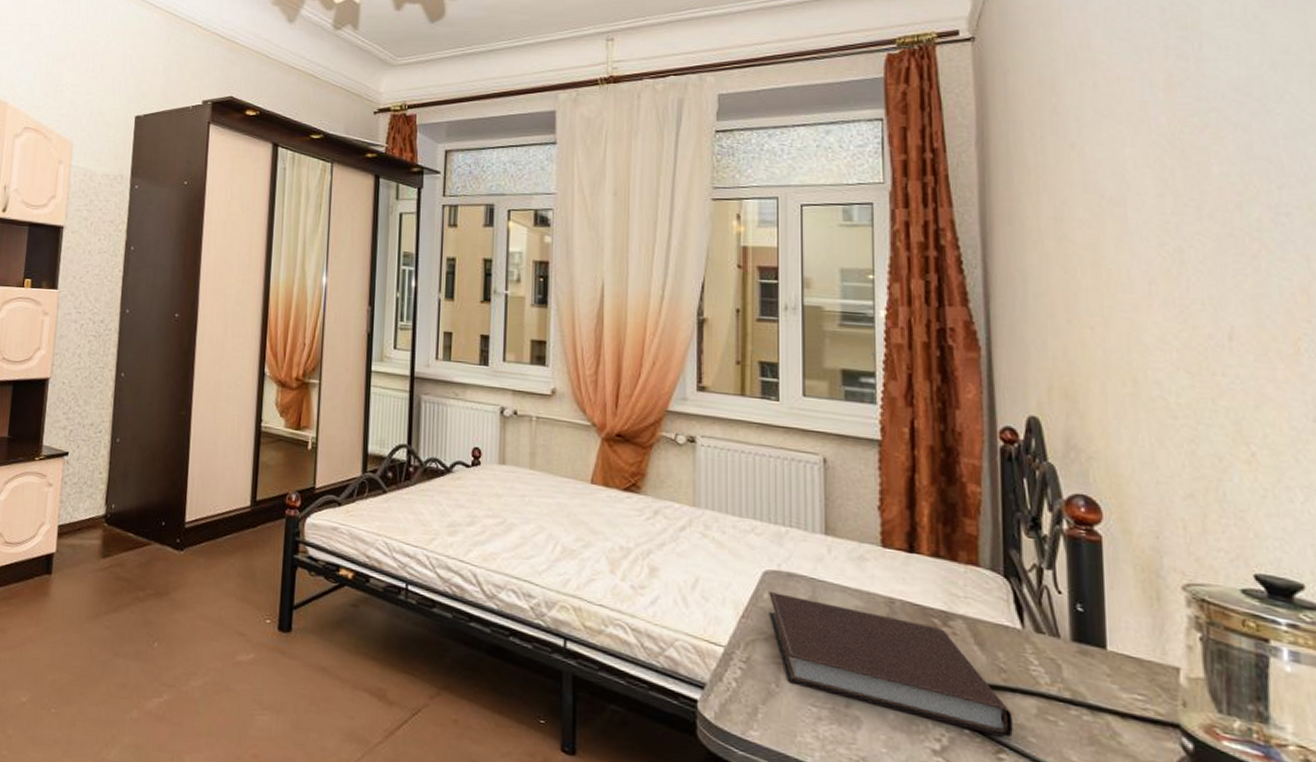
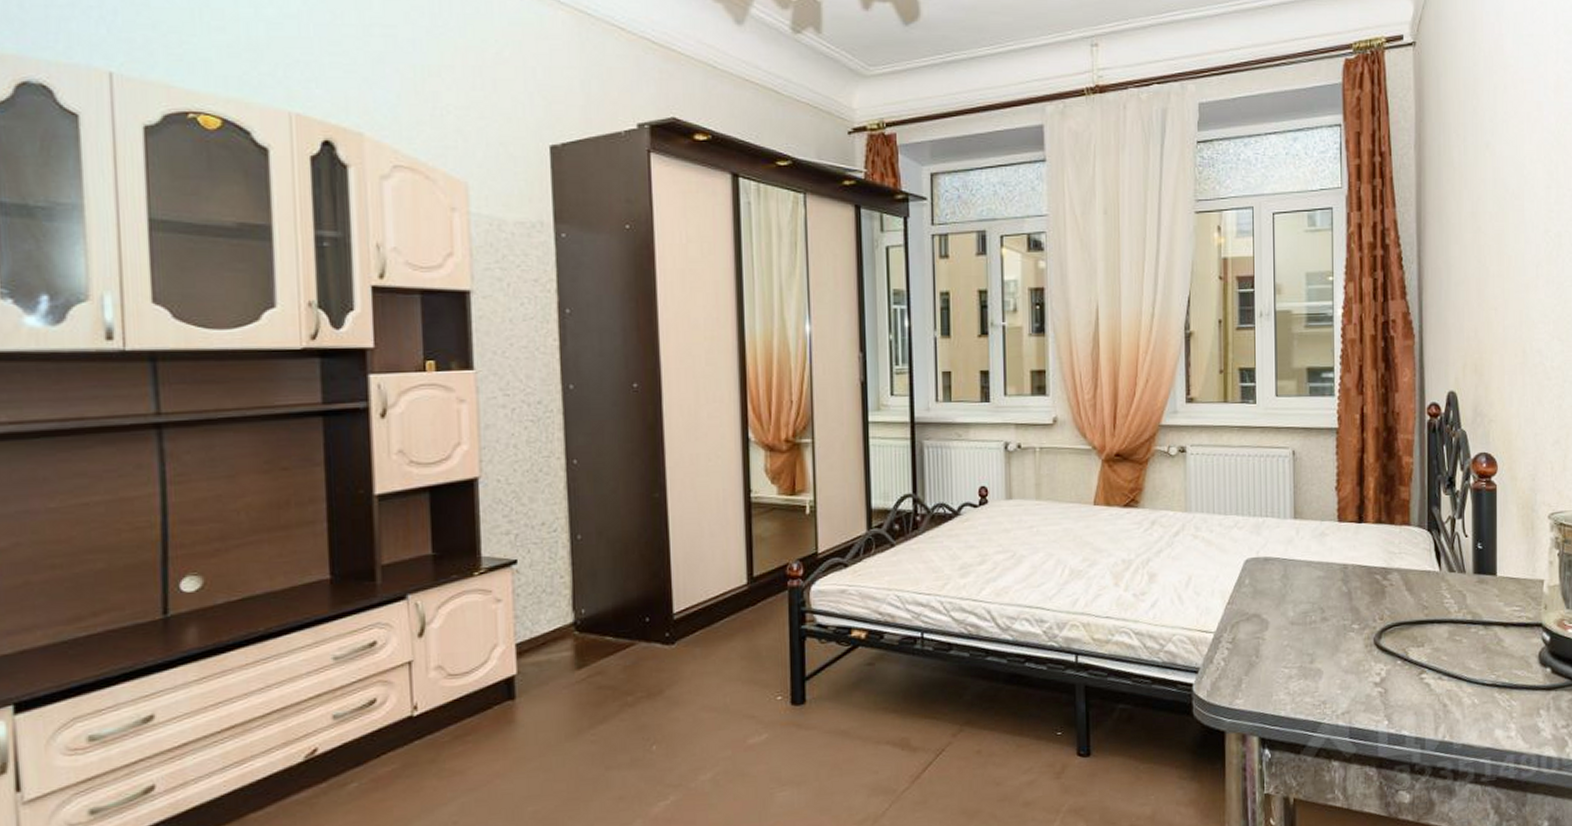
notebook: present [769,592,1013,738] -> none [1249,577,1431,661]

